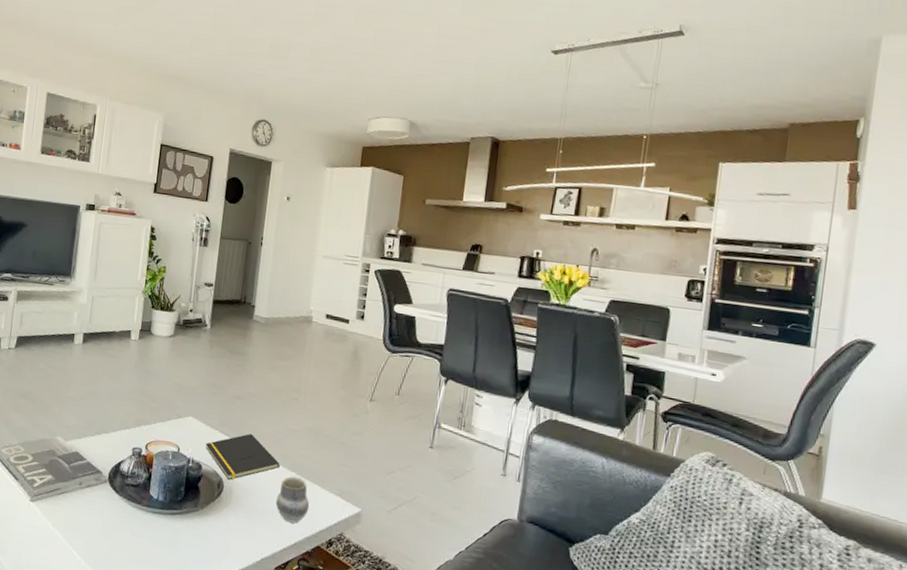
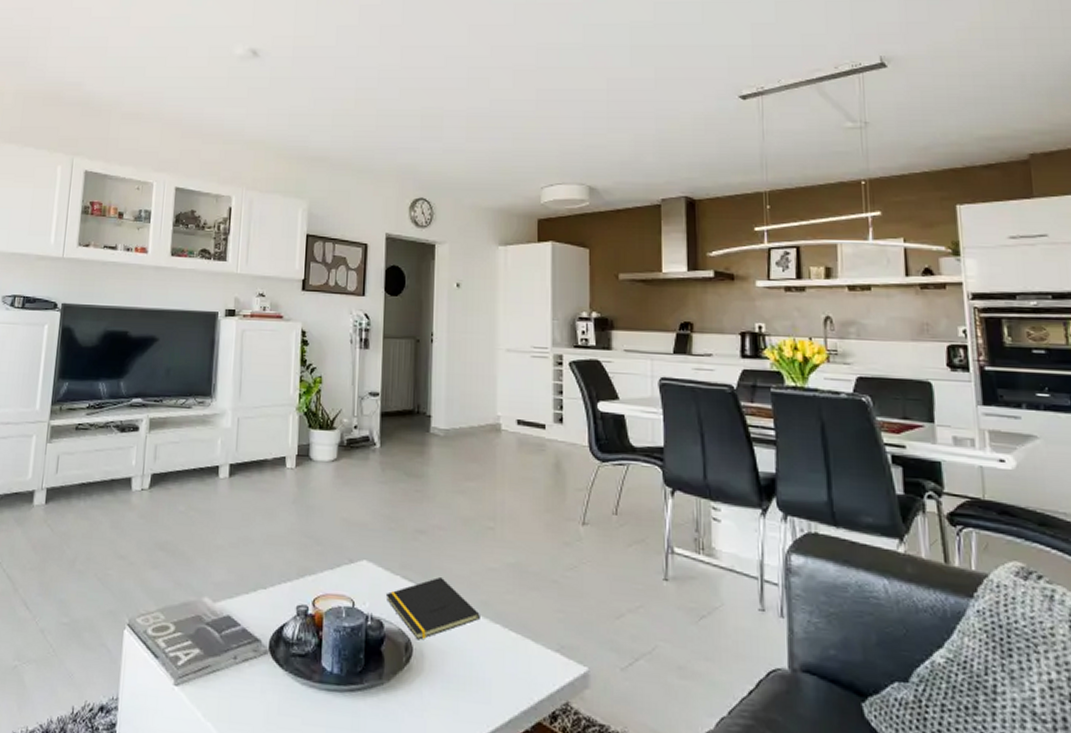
cup: present [275,476,310,524] -> none [479,629,523,693]

